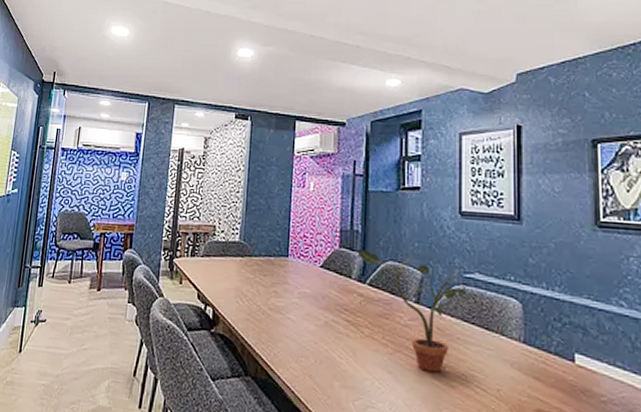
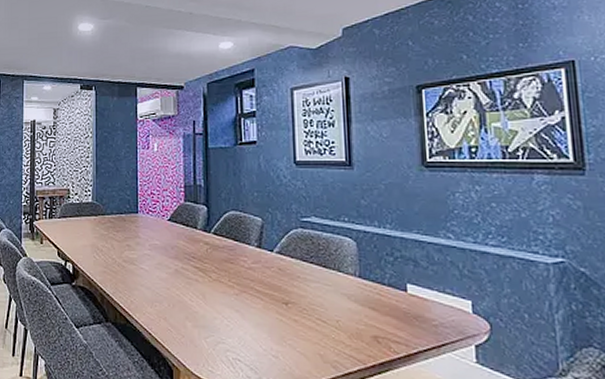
potted plant: present [357,250,466,373] -> none [201,203,303,309]

